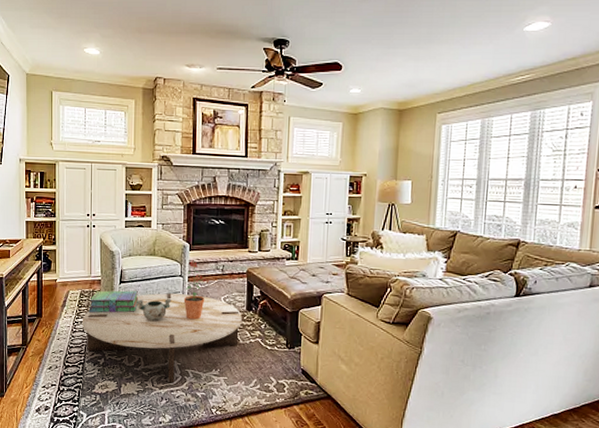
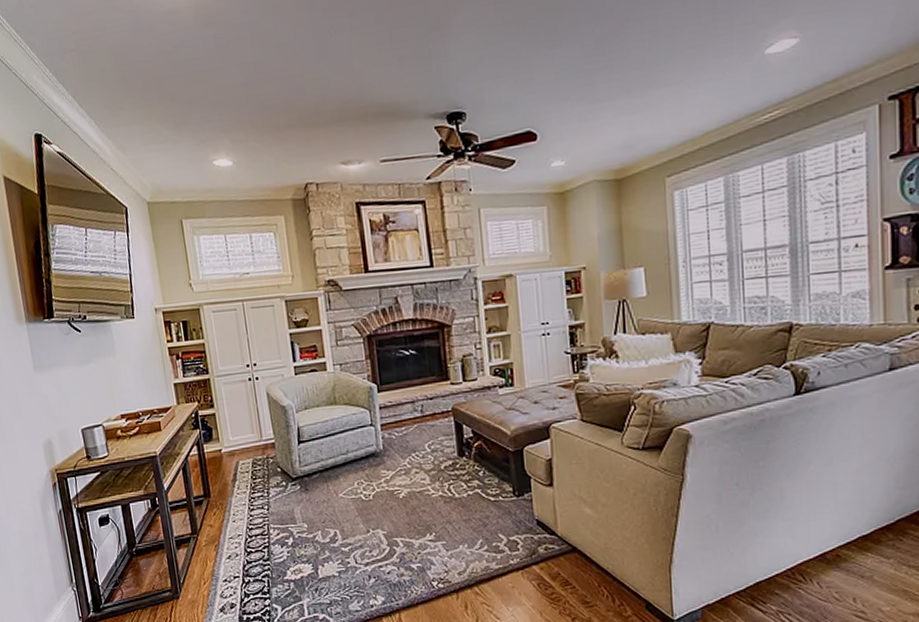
coffee table: present [82,293,242,384] -> none [259,446,454,557]
stack of books: present [88,290,139,313] -> none [264,451,325,484]
decorative bowl: present [137,298,172,321] -> none [322,454,365,484]
potted plant: present [183,260,209,320] -> none [378,404,407,477]

